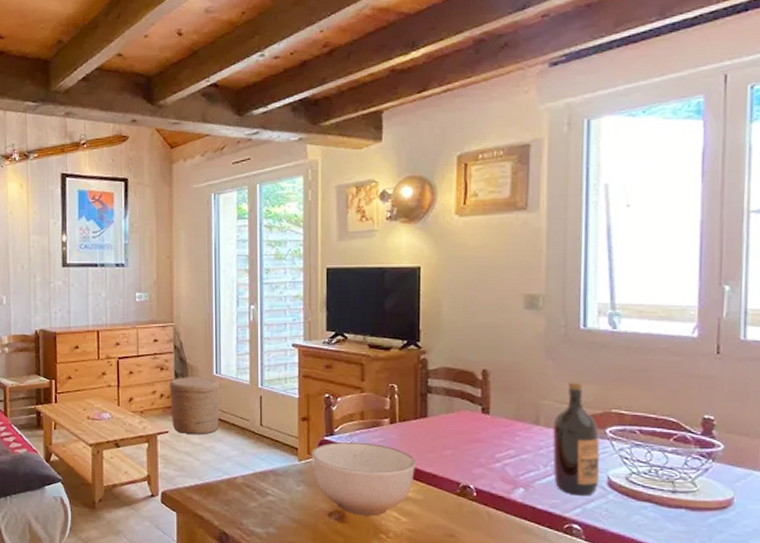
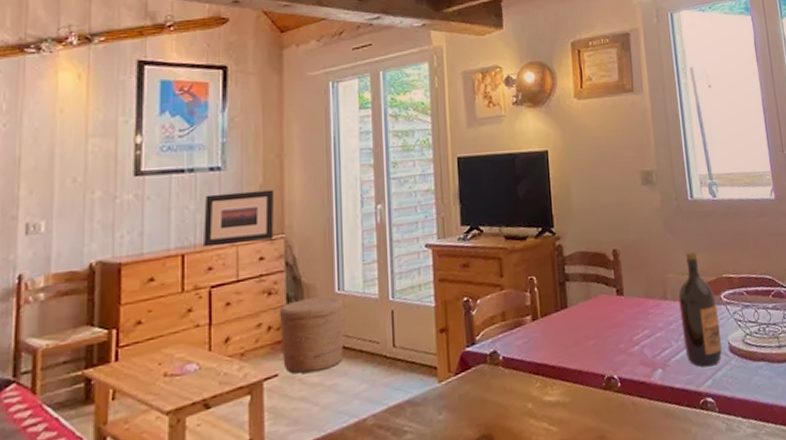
picture frame: none [112,285,166,327] -> present [204,189,275,247]
bowl: present [311,441,417,516] -> none [452,346,562,436]

